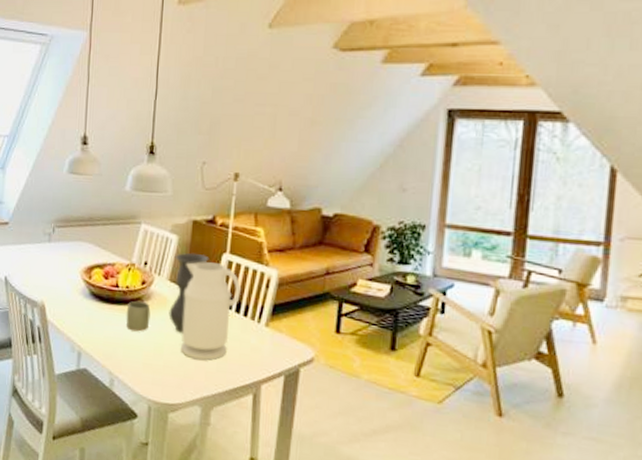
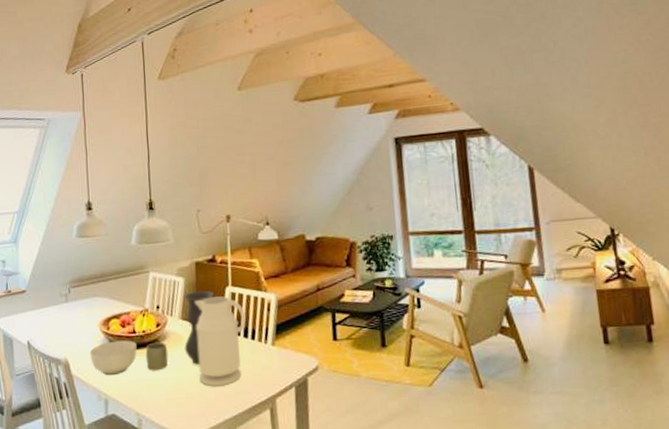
bowl: none [67,291,119,329] -> present [89,340,138,376]

